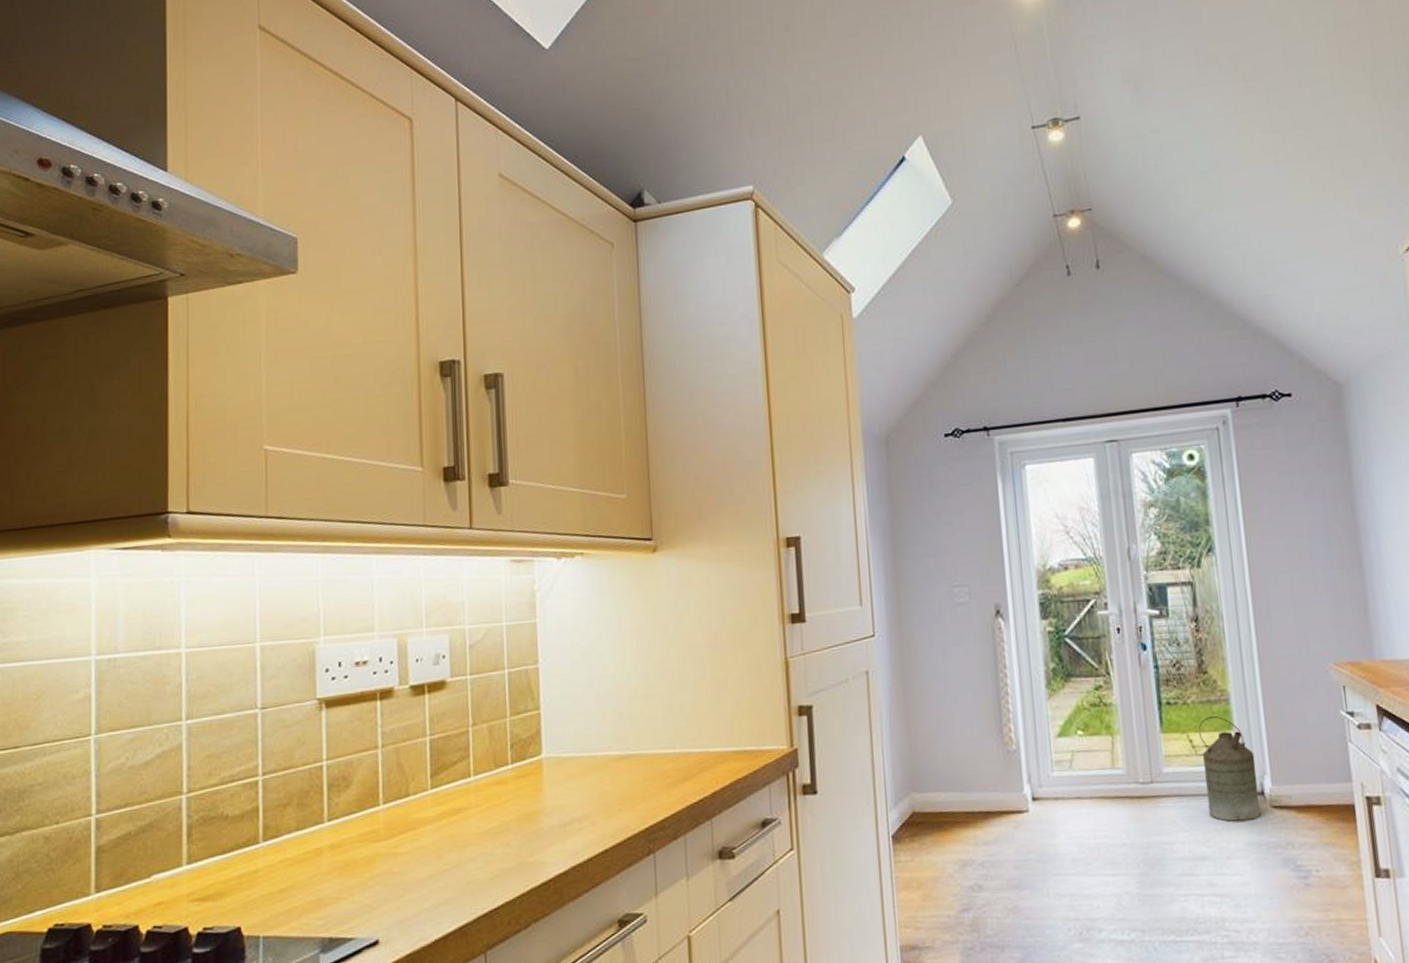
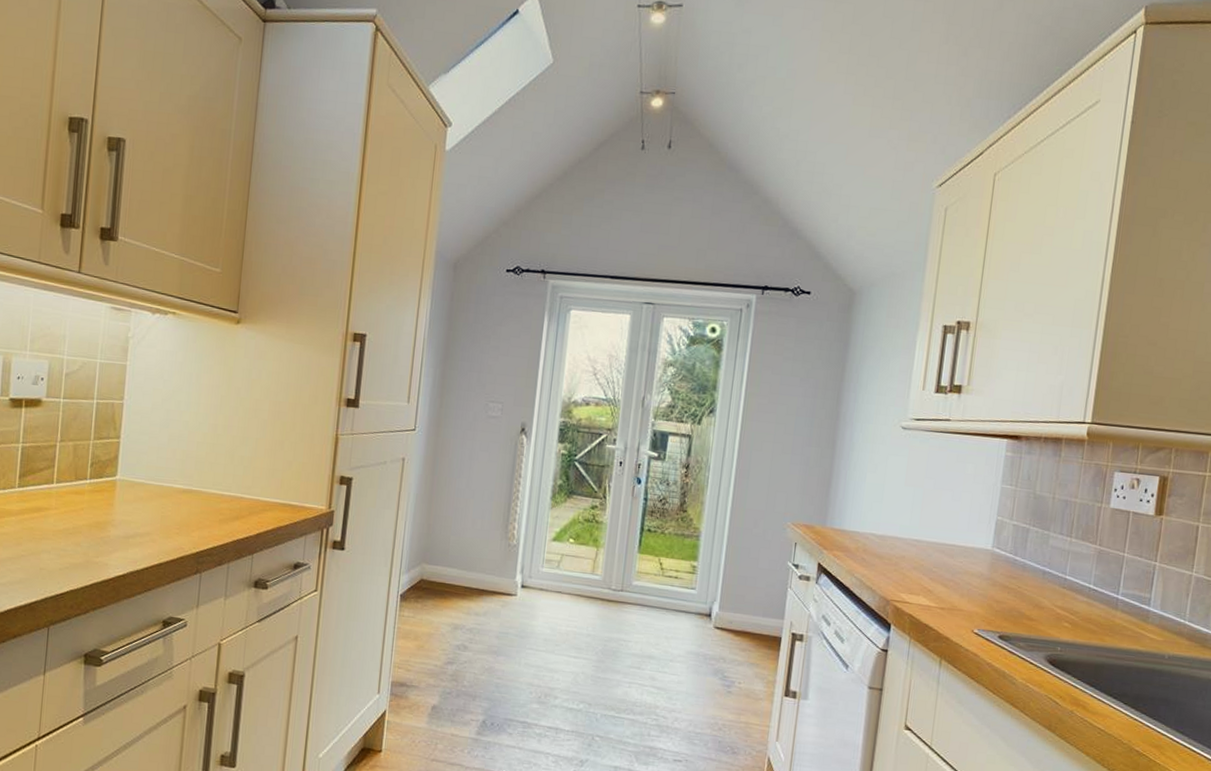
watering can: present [1198,716,1261,822] -> none [663,547,710,635]

